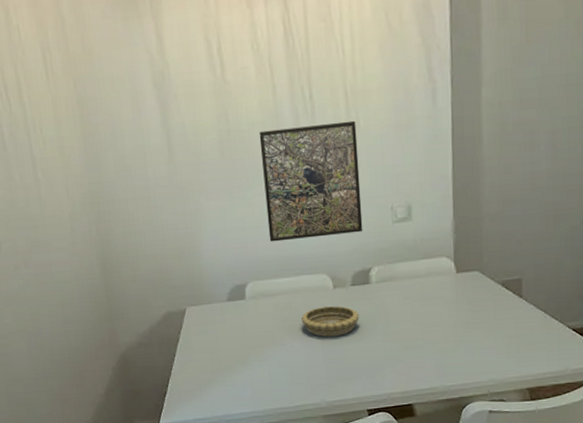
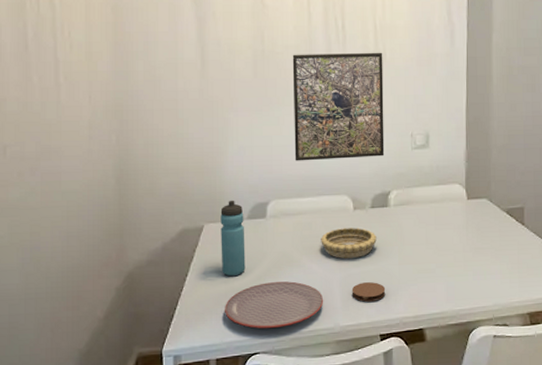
water bottle: none [200,283,230,356] -> present [220,200,246,277]
plate: none [213,359,309,404] -> present [225,281,324,329]
coaster: none [336,359,372,379] -> present [351,282,386,302]

